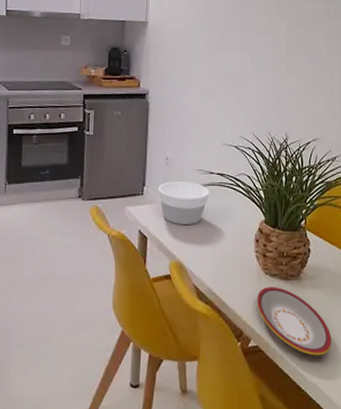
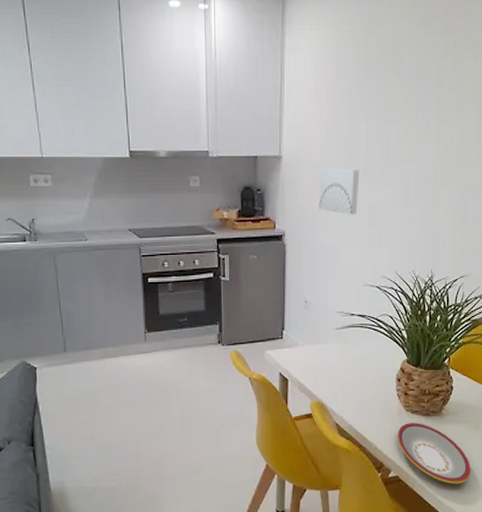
bowl: present [158,181,210,224] -> none [297,324,350,366]
wall art: none [181,34,219,78] -> present [319,168,360,215]

